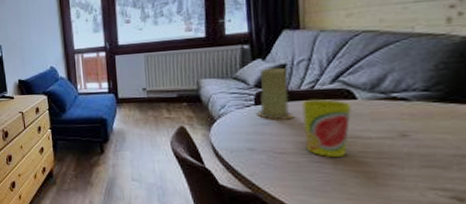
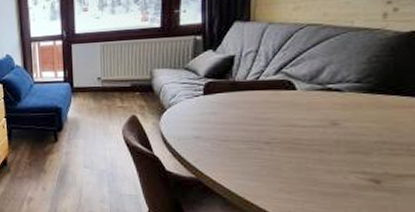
candle: present [257,67,294,120] -> none [205,58,239,110]
cup: present [302,99,351,157] -> none [246,90,290,144]

